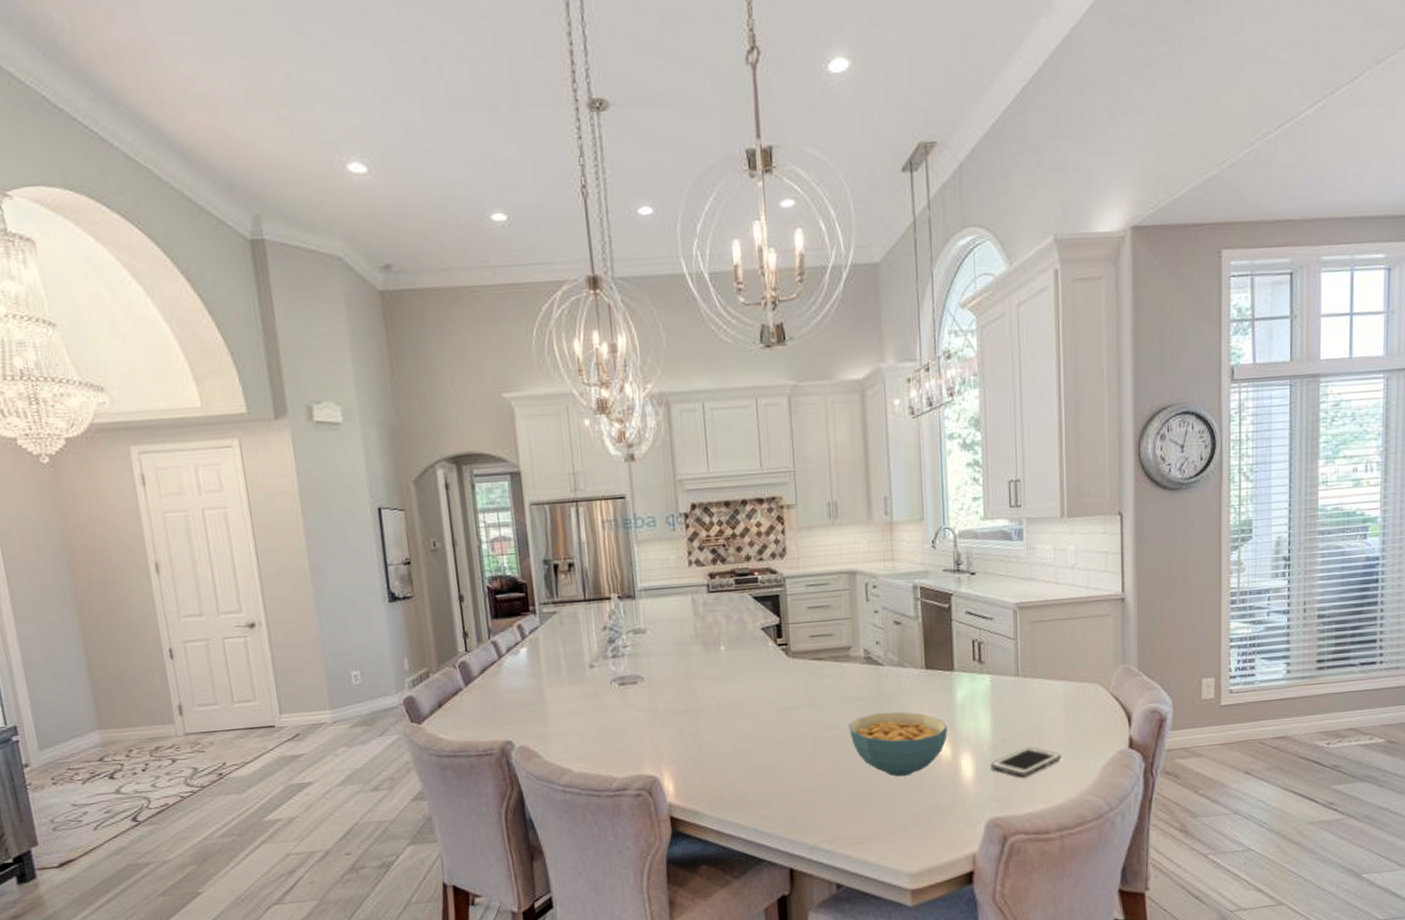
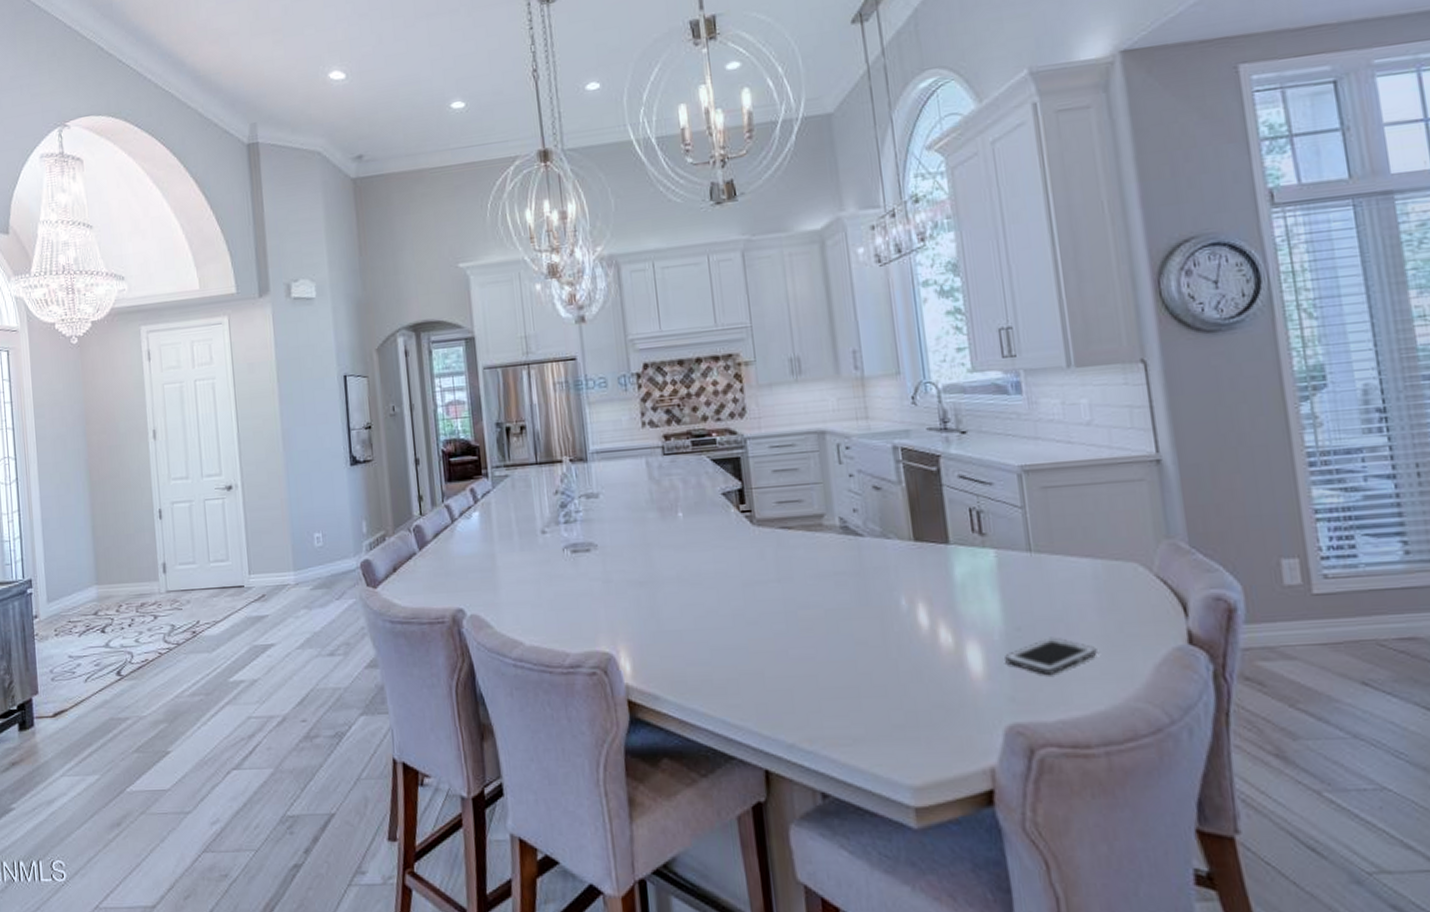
cereal bowl: present [849,711,948,777] -> none [826,590,947,668]

